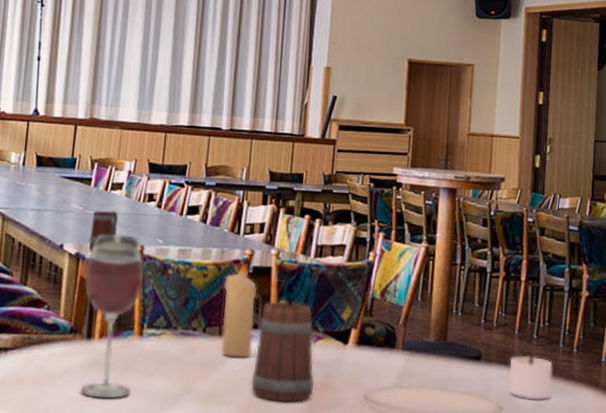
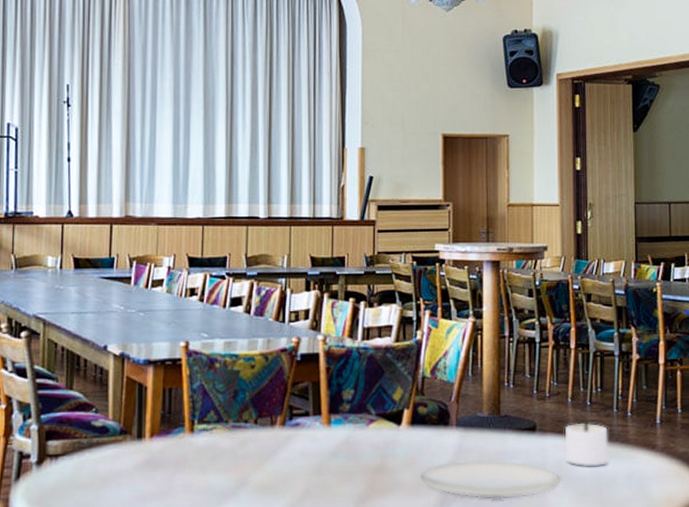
wineglass: present [81,234,145,399] -> none [130,331,191,498]
beer mug: present [88,211,118,251] -> none [132,308,160,350]
candle: present [221,260,258,358] -> none [273,348,307,447]
beer mug: present [250,299,315,403] -> none [307,384,371,488]

